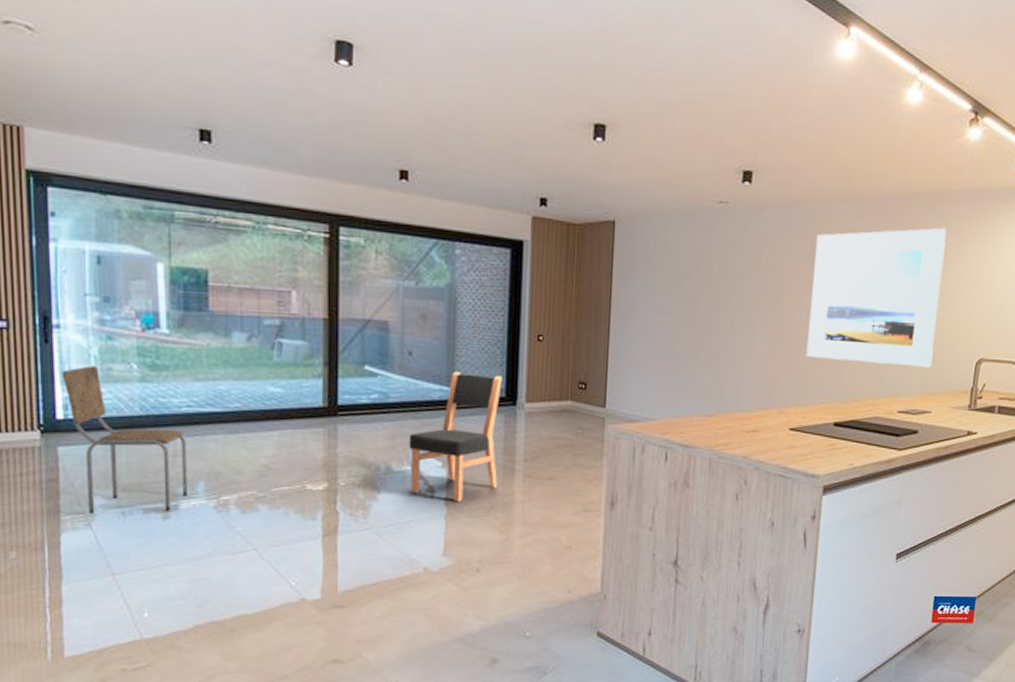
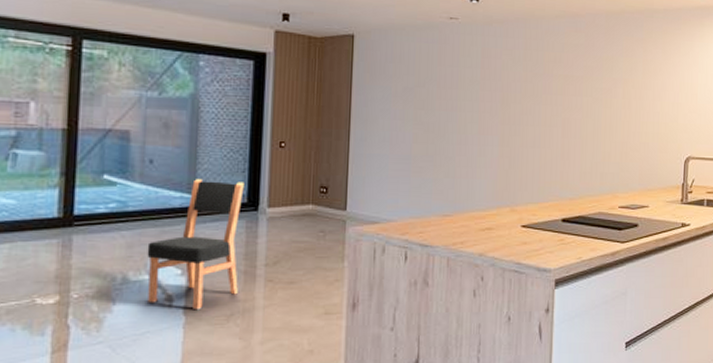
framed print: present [806,227,947,368] -> none [534,41,651,166]

